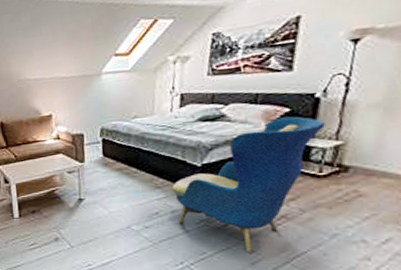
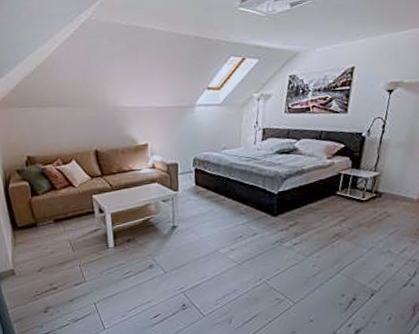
armchair: present [171,116,325,254] -> none [253,151,368,268]

